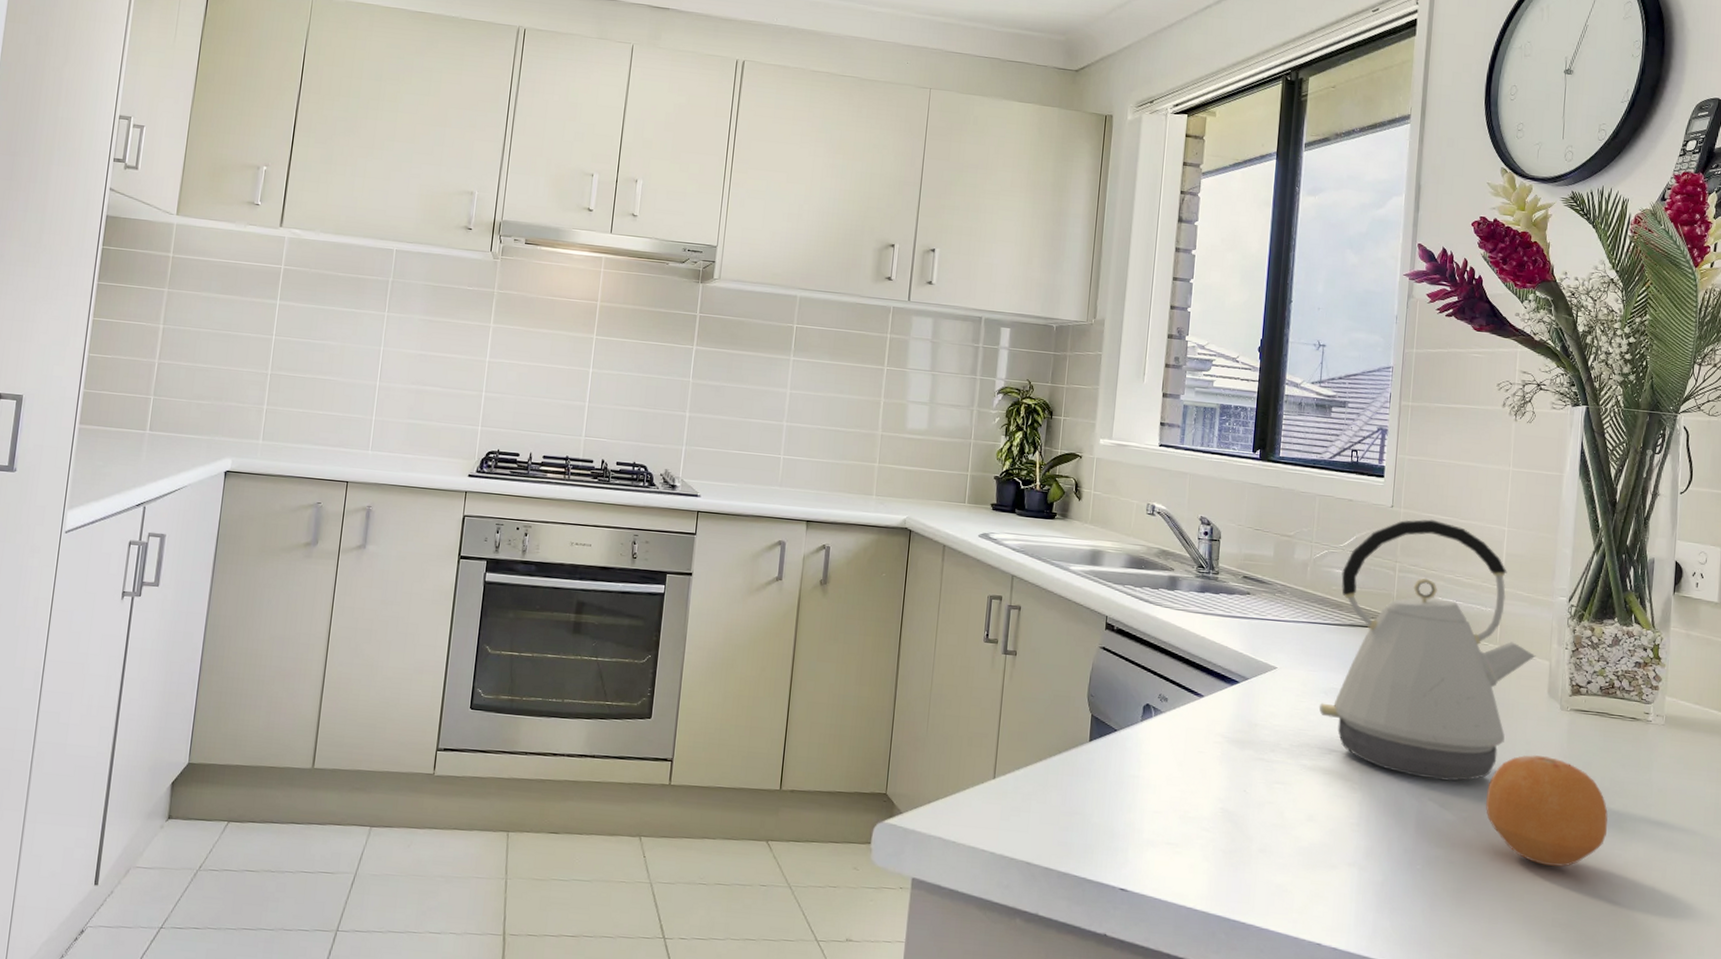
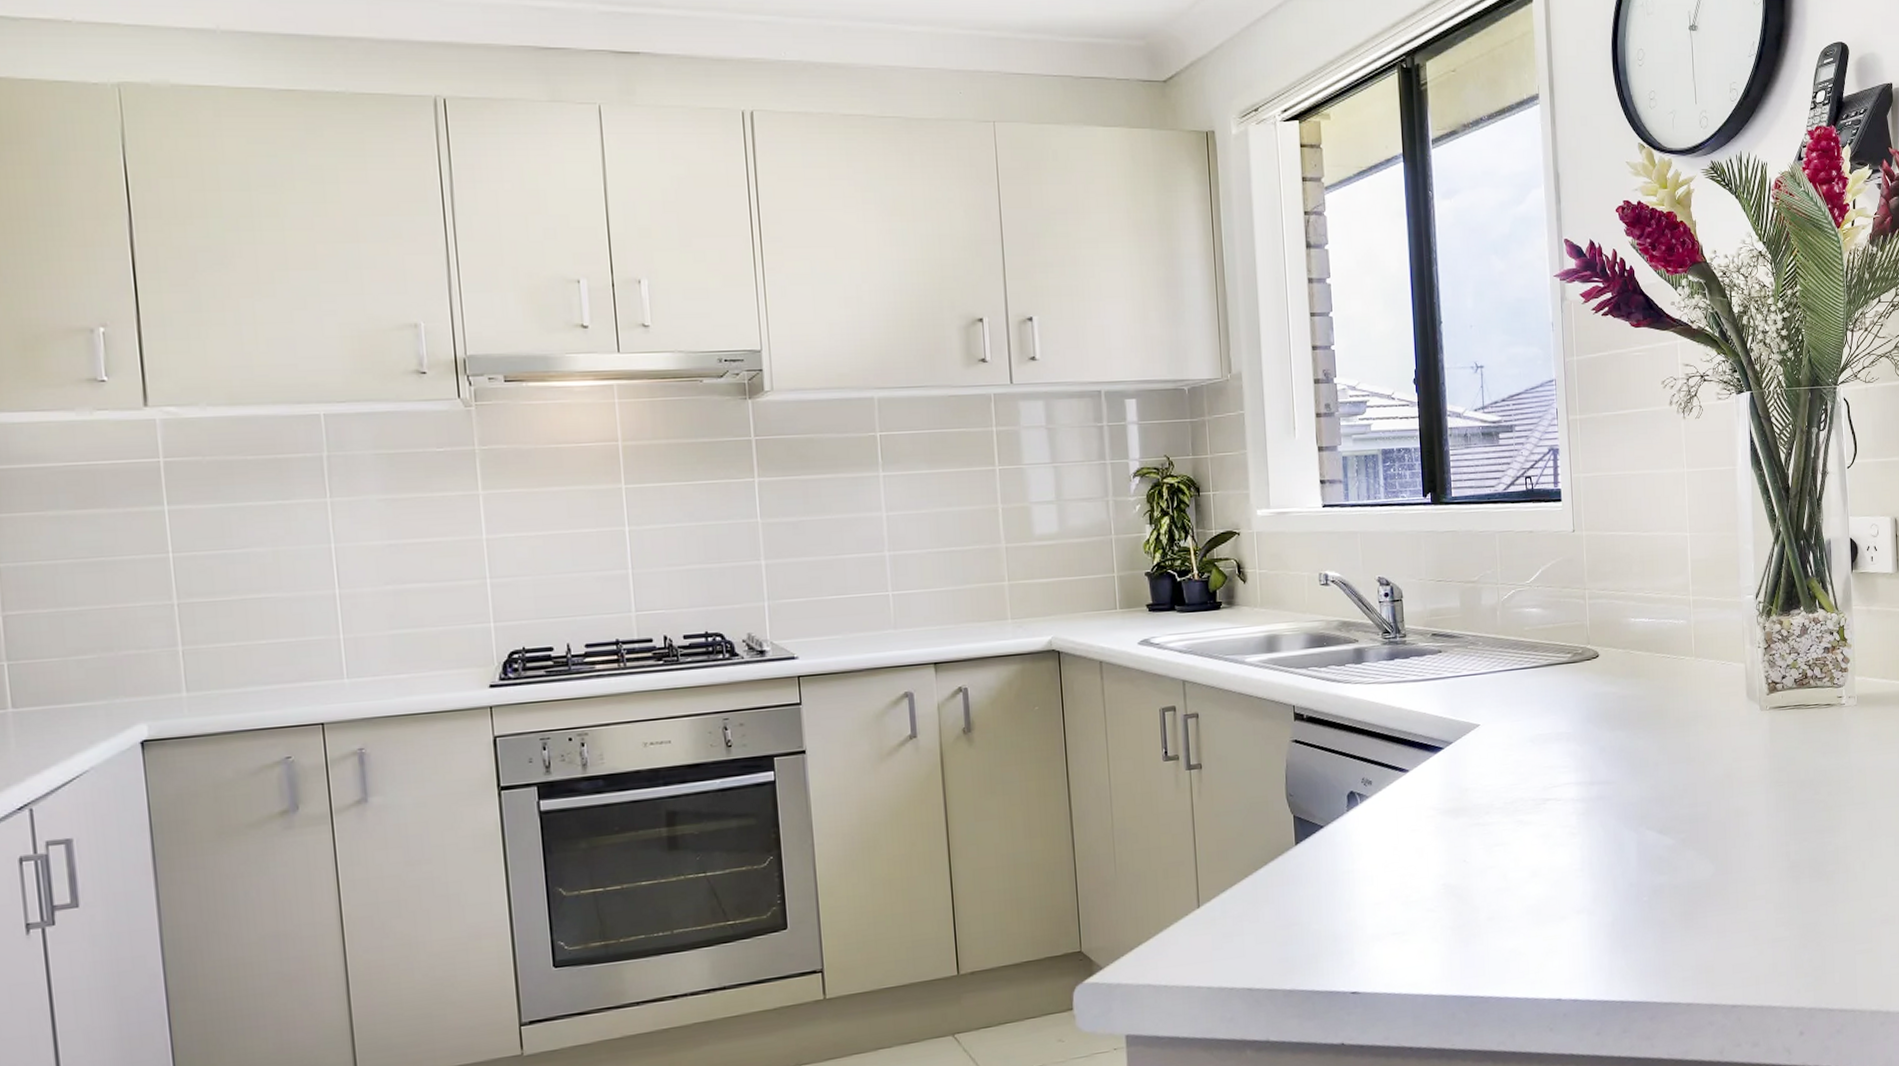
kettle: present [1318,519,1536,781] -> none [1527,537,1731,809]
fruit: present [1485,755,1608,867] -> none [1701,760,1816,869]

